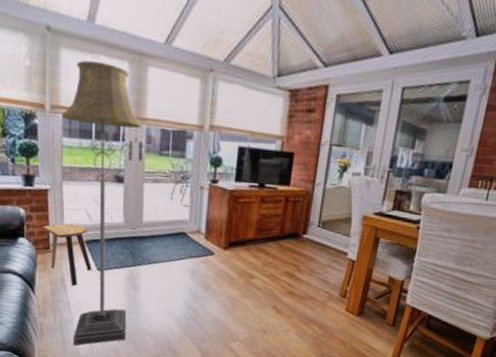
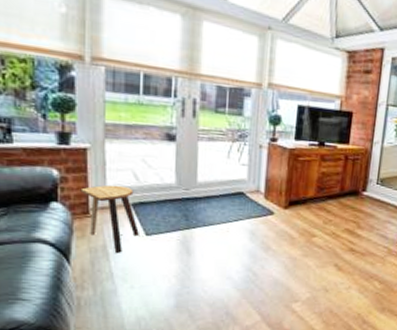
floor lamp: present [62,60,142,346] -> none [104,11,196,320]

